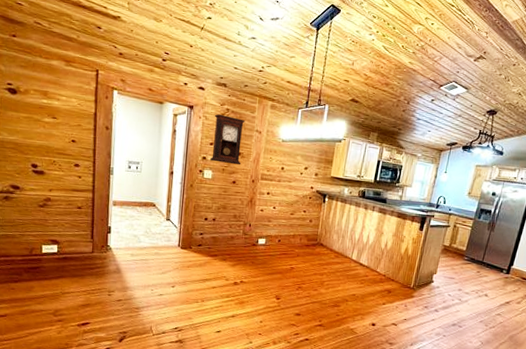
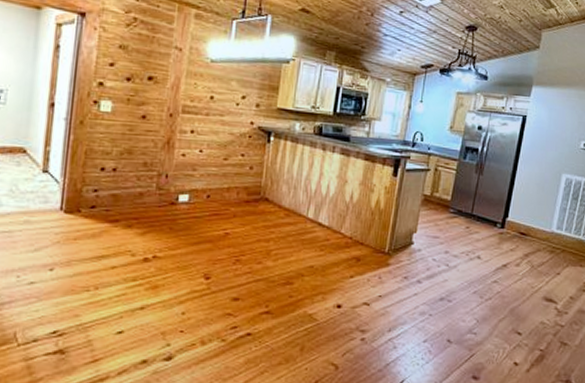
pendulum clock: present [209,113,245,165] -> none [108,23,160,94]

